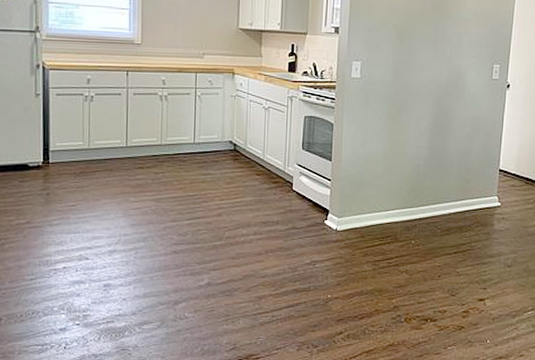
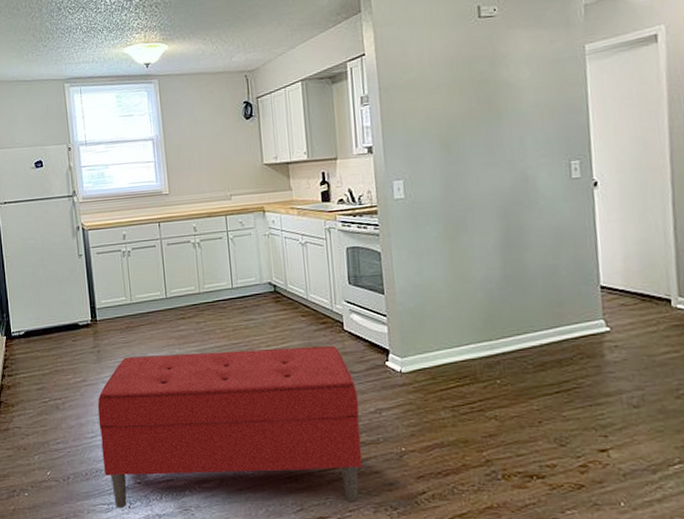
bench: none [40,201,297,349] -> present [97,345,363,508]

